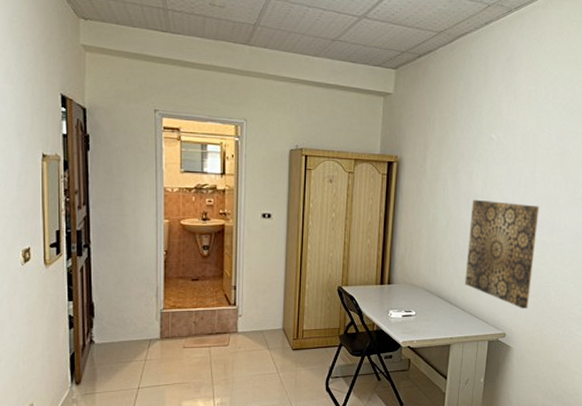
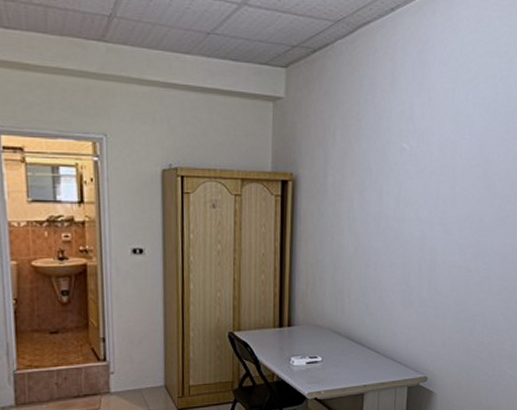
wall art: present [465,199,539,310] -> none [378,221,461,348]

